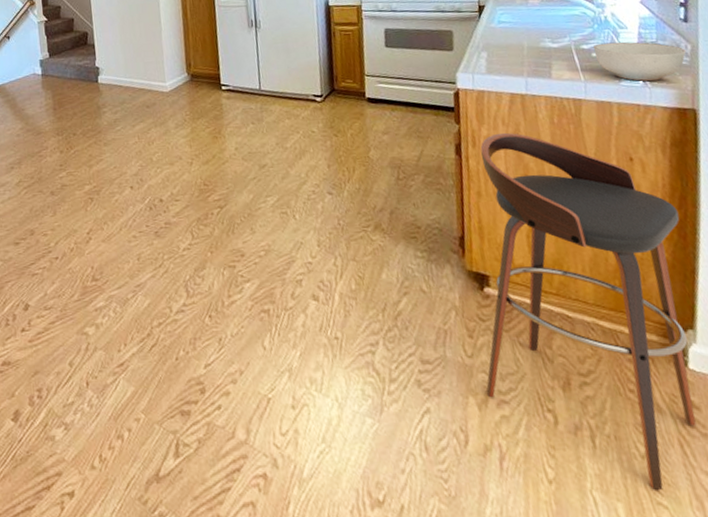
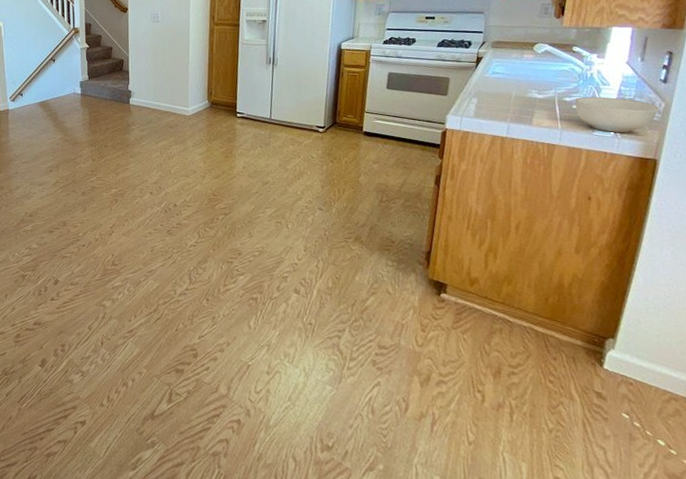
bar stool: present [480,132,697,491] -> none [429,168,622,457]

